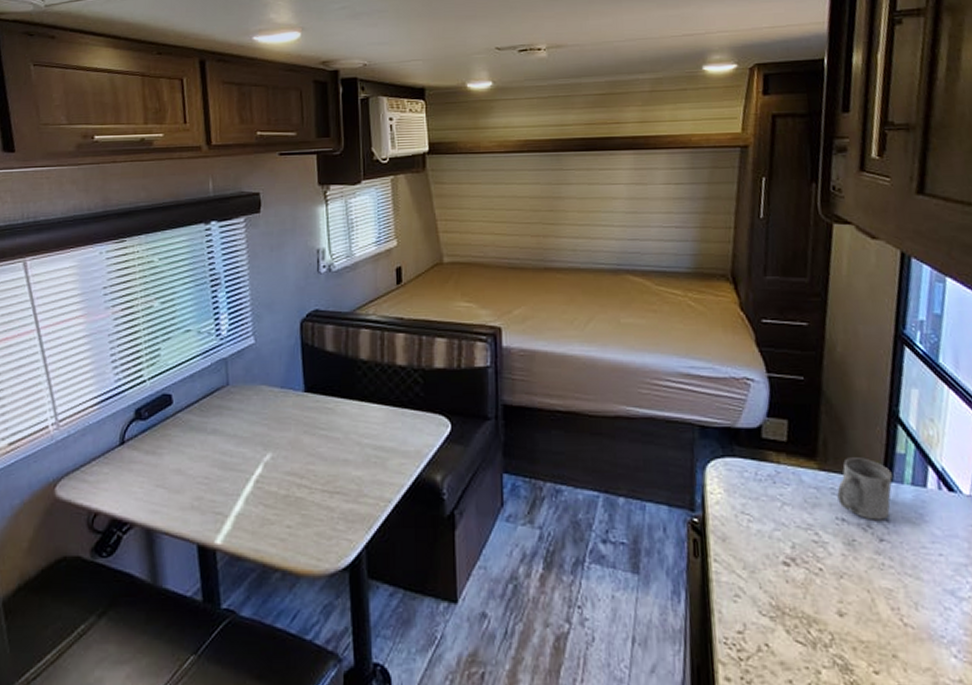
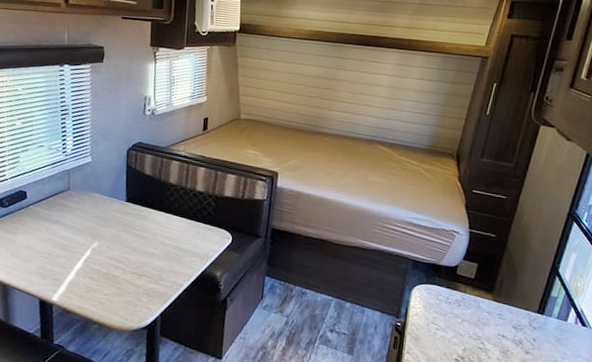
mug: present [837,457,893,520] -> none [502,295,545,340]

